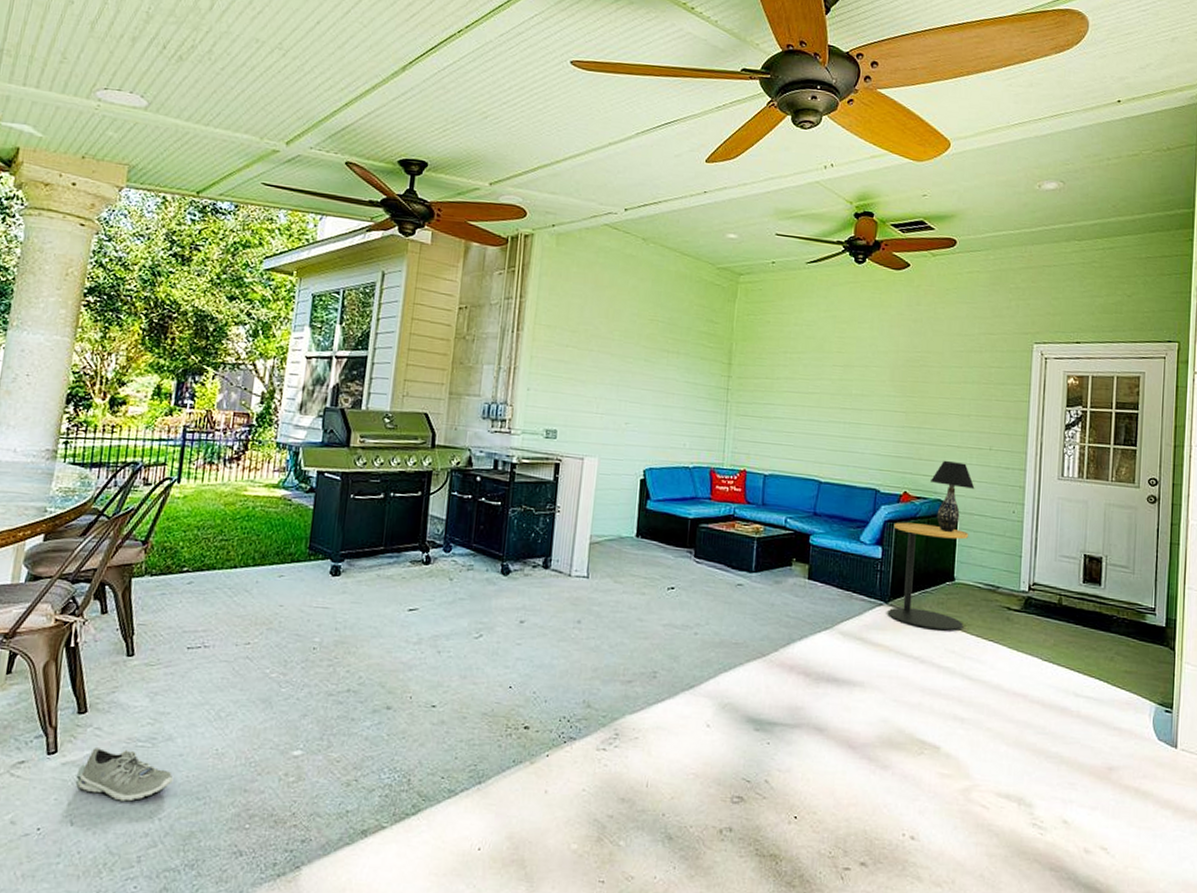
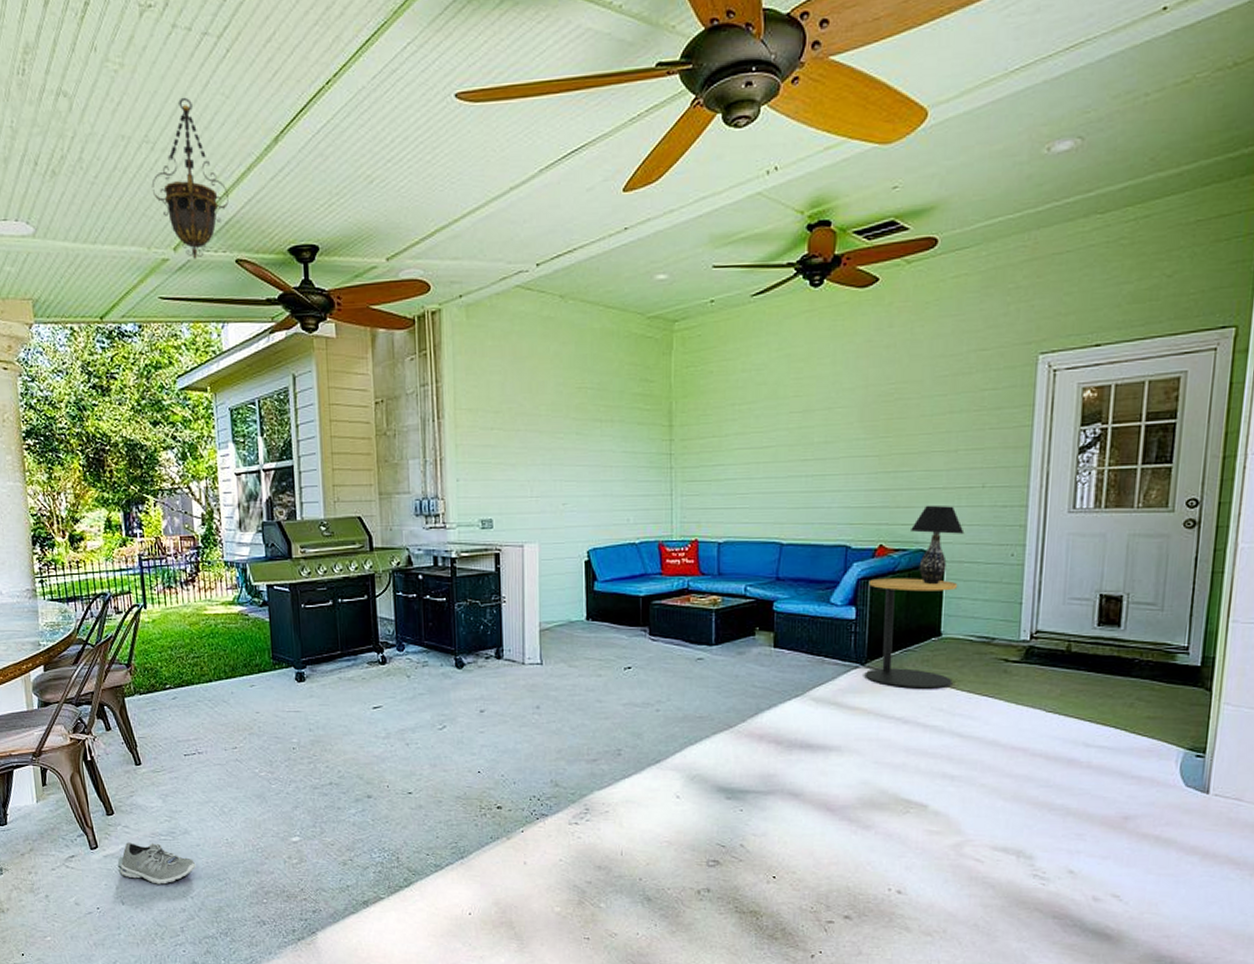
hanging lantern: none [275,18,350,155] -> present [151,97,229,259]

